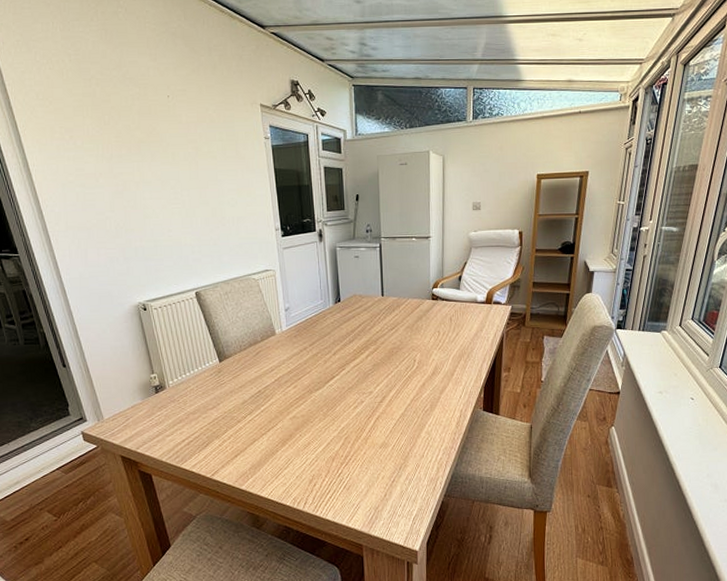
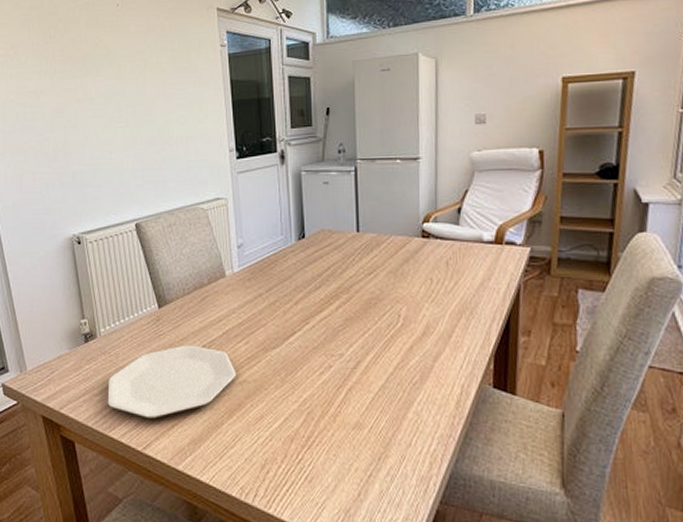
plate: none [178,391,288,451] -> present [107,345,237,419]

